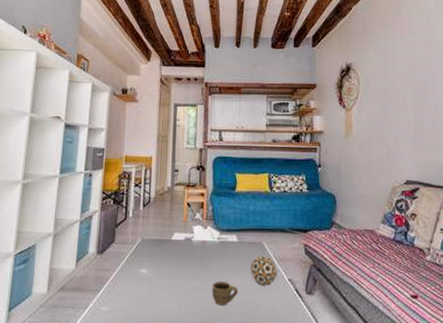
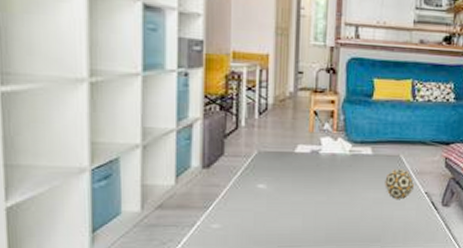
cup: present [212,281,239,305] -> none [341,195,371,219]

